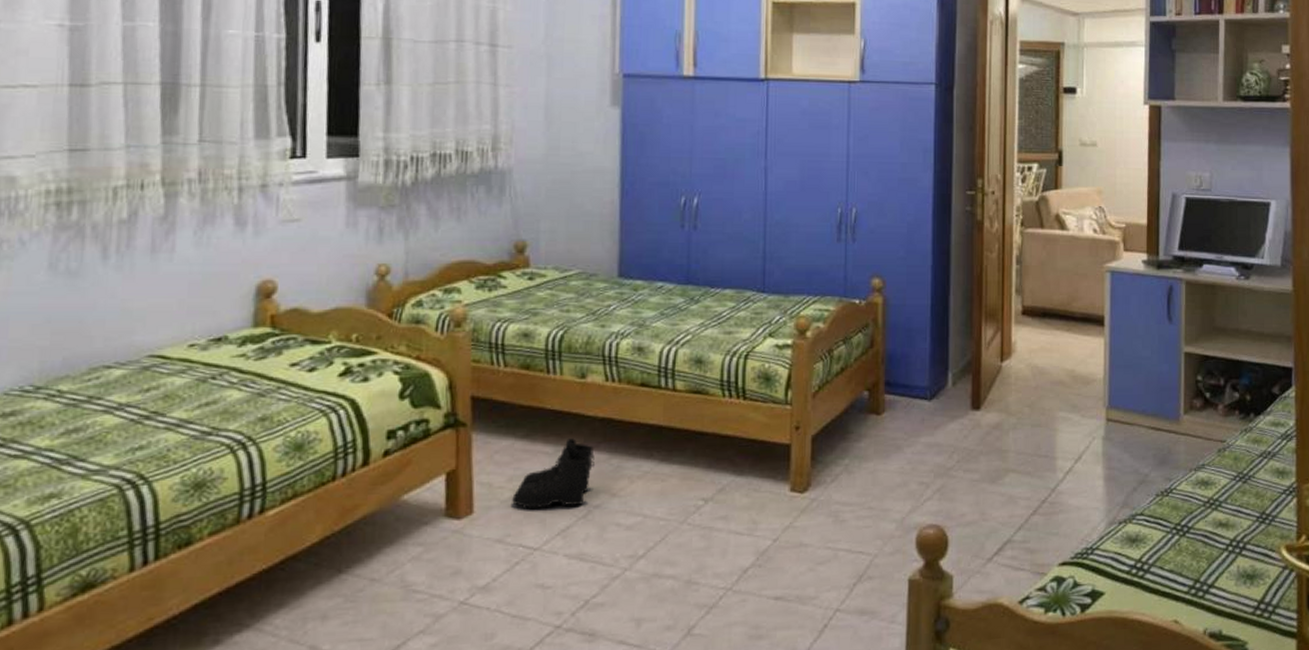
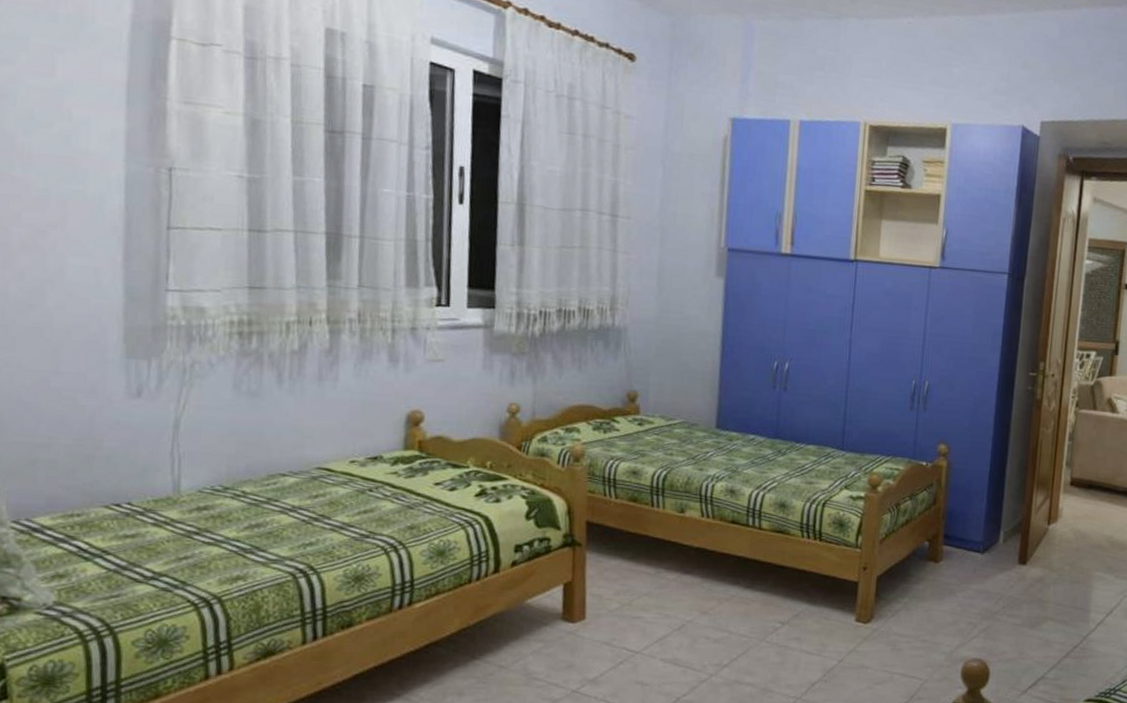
boots: present [512,438,596,510] -> none [618,563,690,620]

